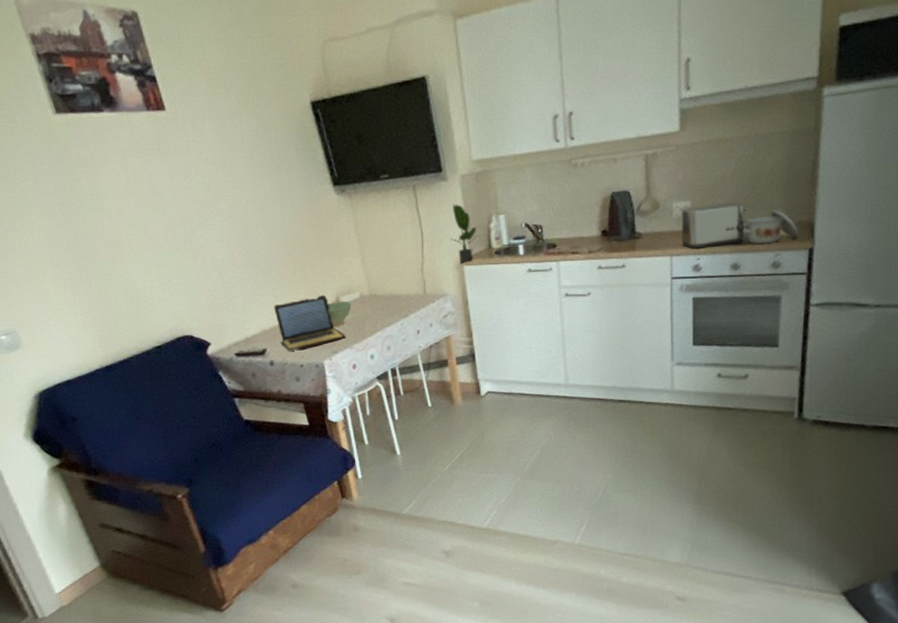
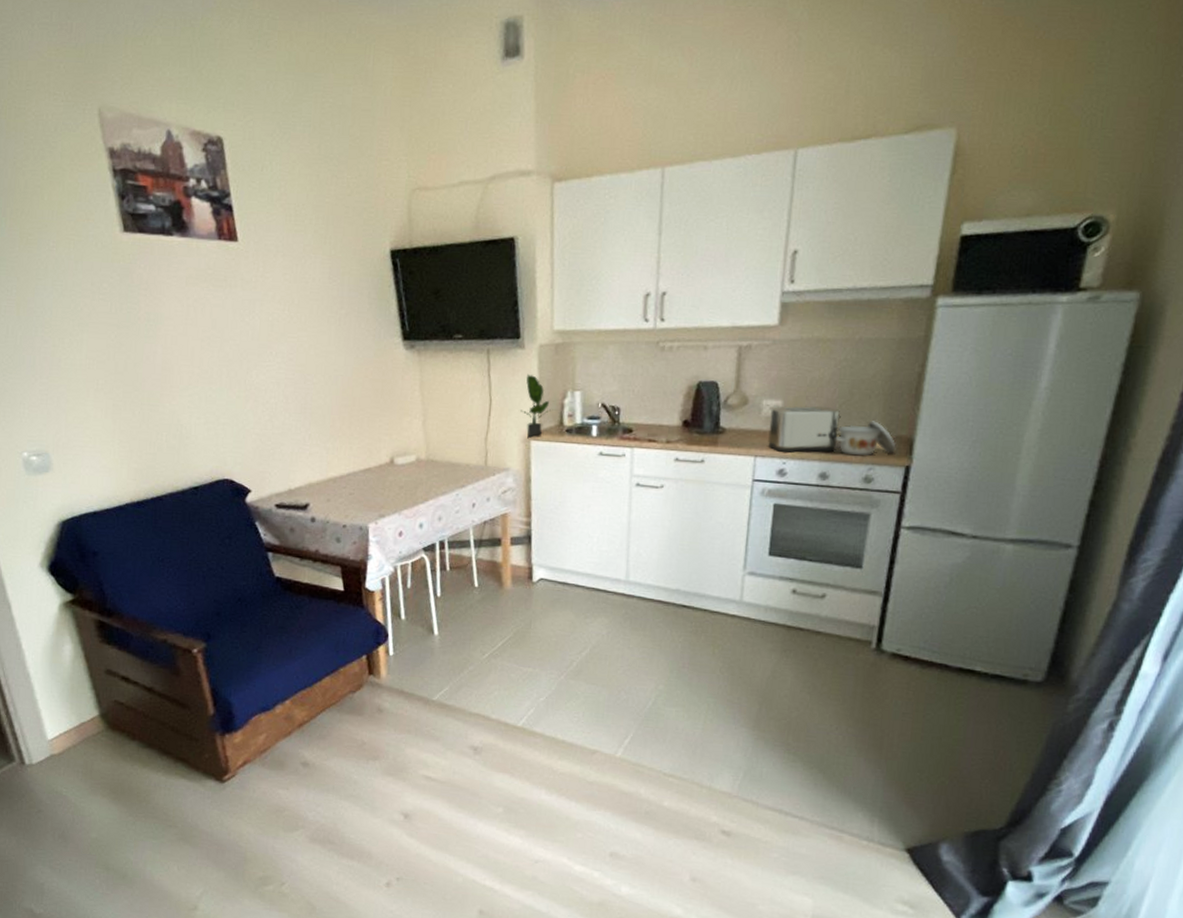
laptop: present [273,294,346,351] -> none [323,453,396,509]
bowl: present [328,301,352,326] -> none [380,462,406,489]

